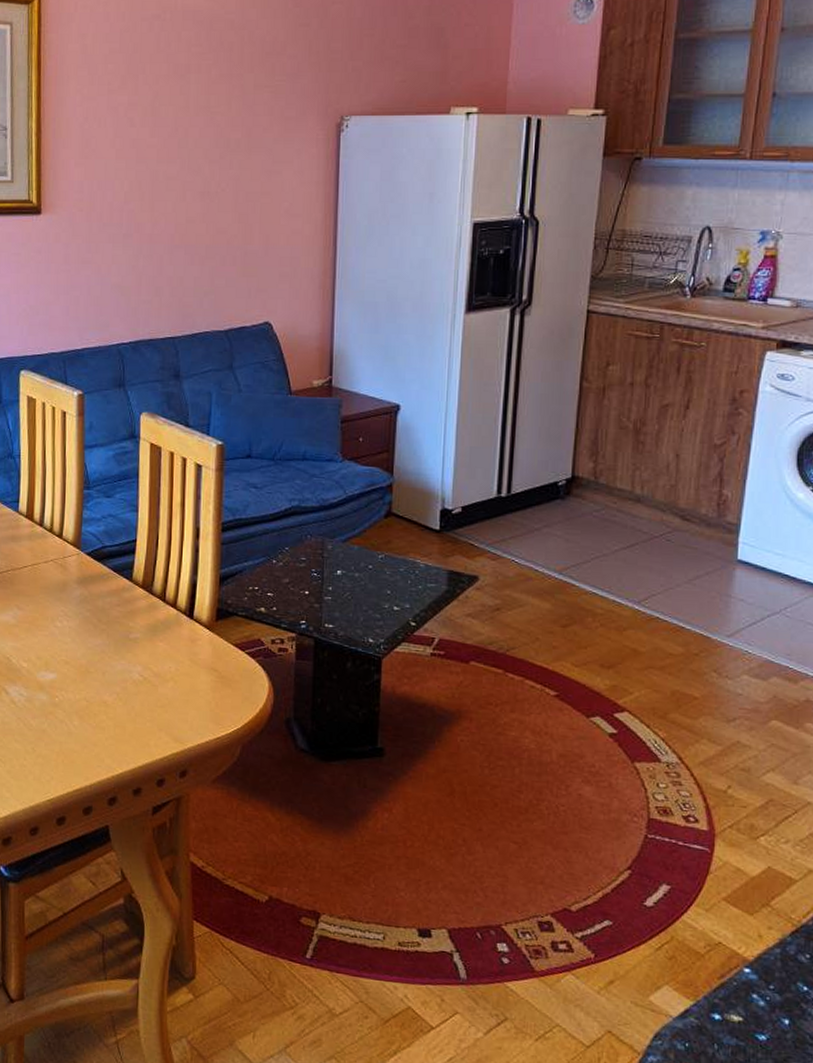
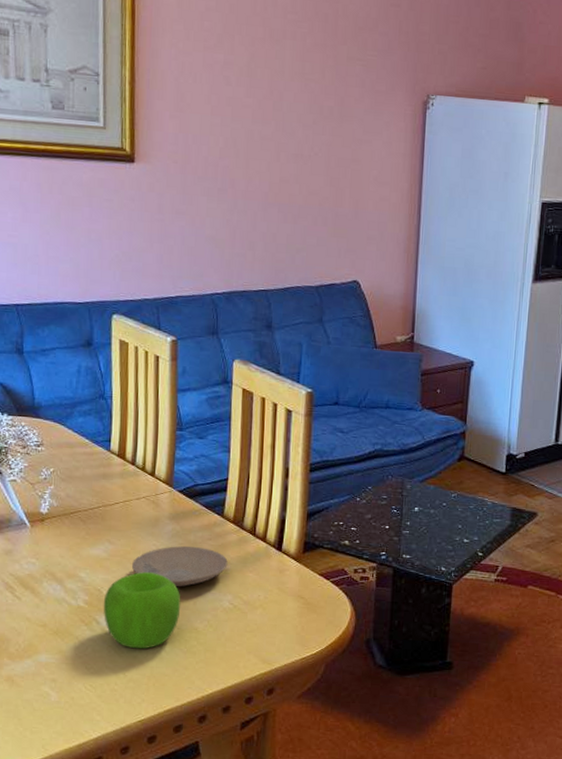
fruit: none [12,640,90,723] -> present [103,572,181,649]
plate: none [39,612,137,657] -> present [131,546,228,587]

